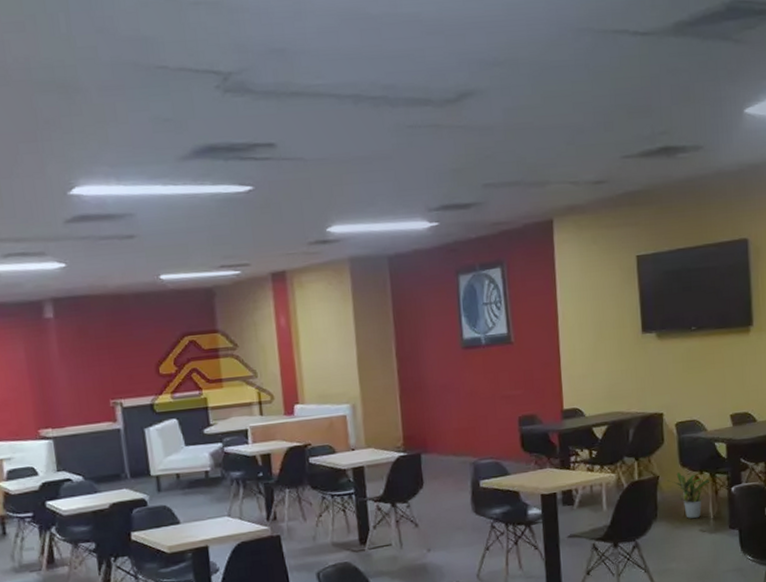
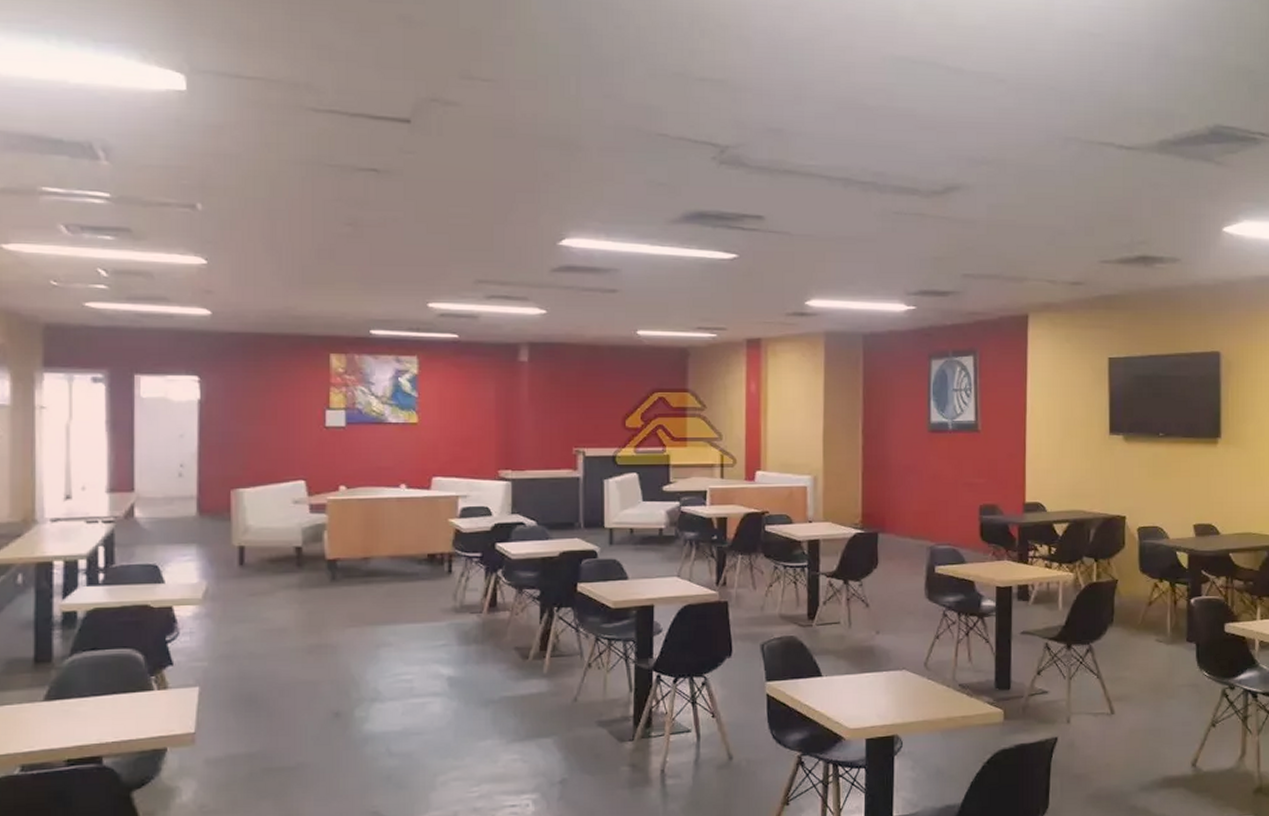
potted plant: present [667,472,710,519] -> none [1126,578,1170,628]

